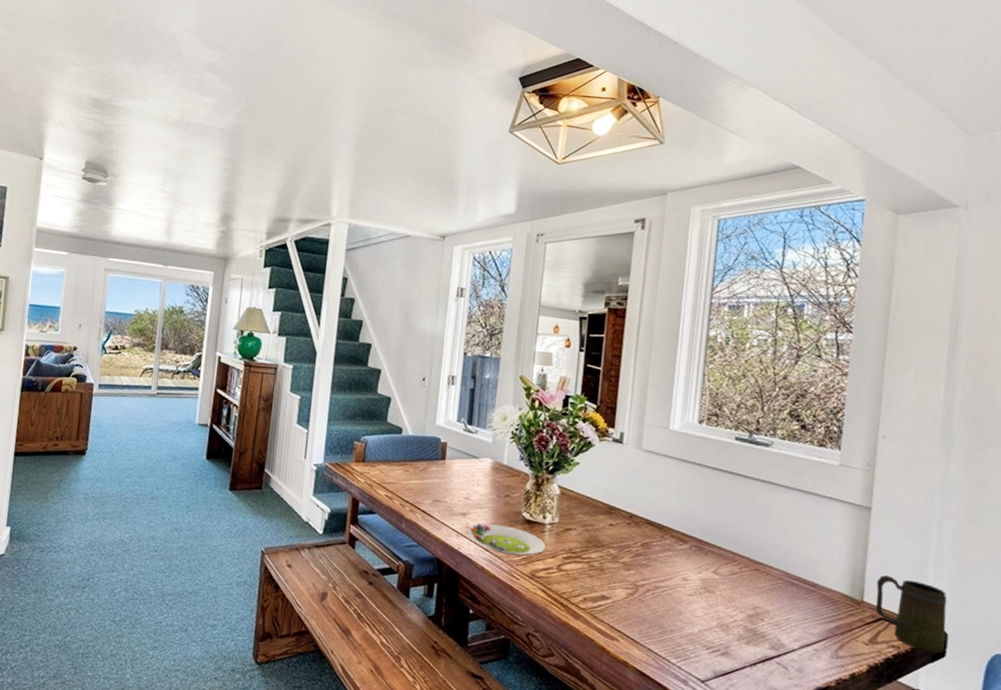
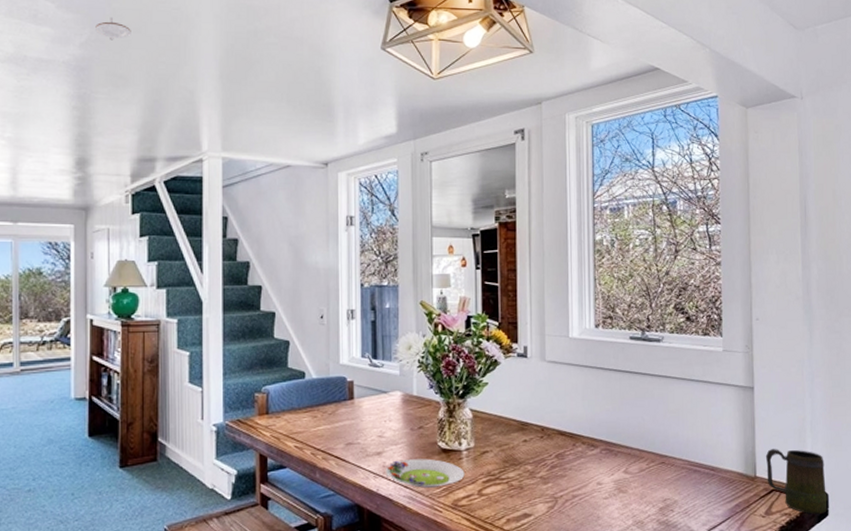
recessed light: none [250,91,281,112] -> present [95,17,131,41]

